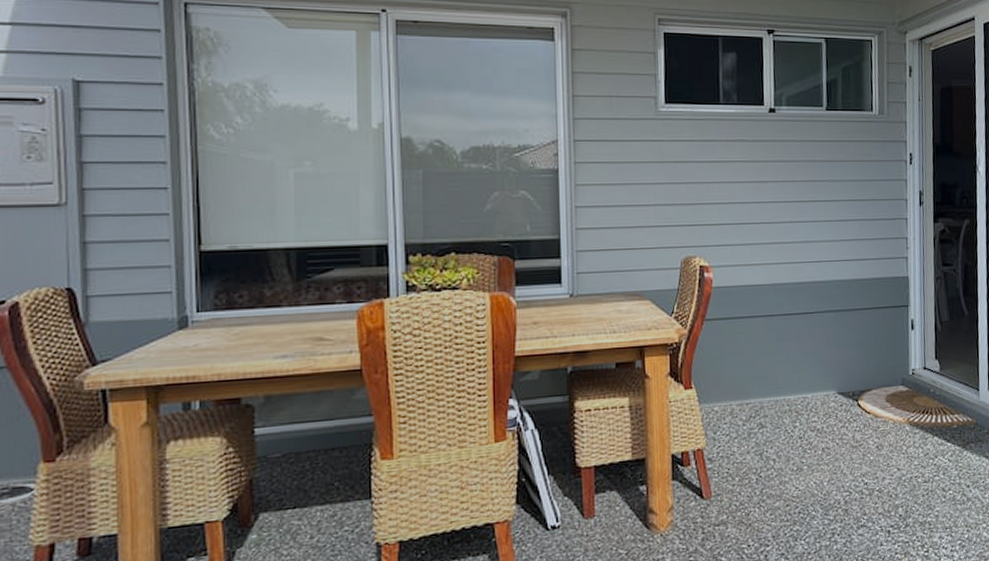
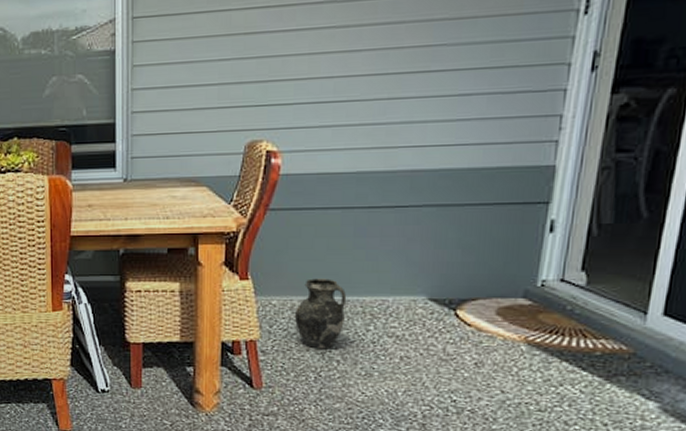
ceramic jug: none [734,381,776,451] -> present [294,278,347,349]

